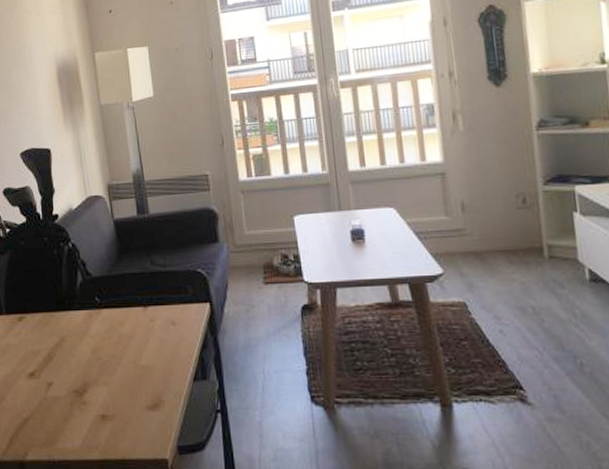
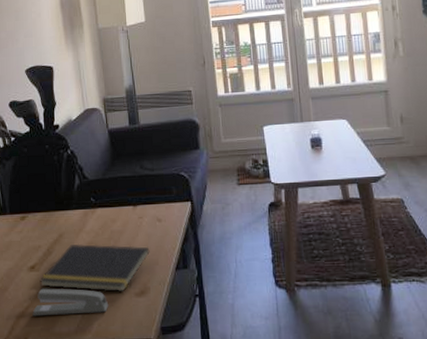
stapler: none [32,398,118,429] -> present [32,288,109,316]
notepad: none [39,348,163,404] -> present [39,243,150,292]

